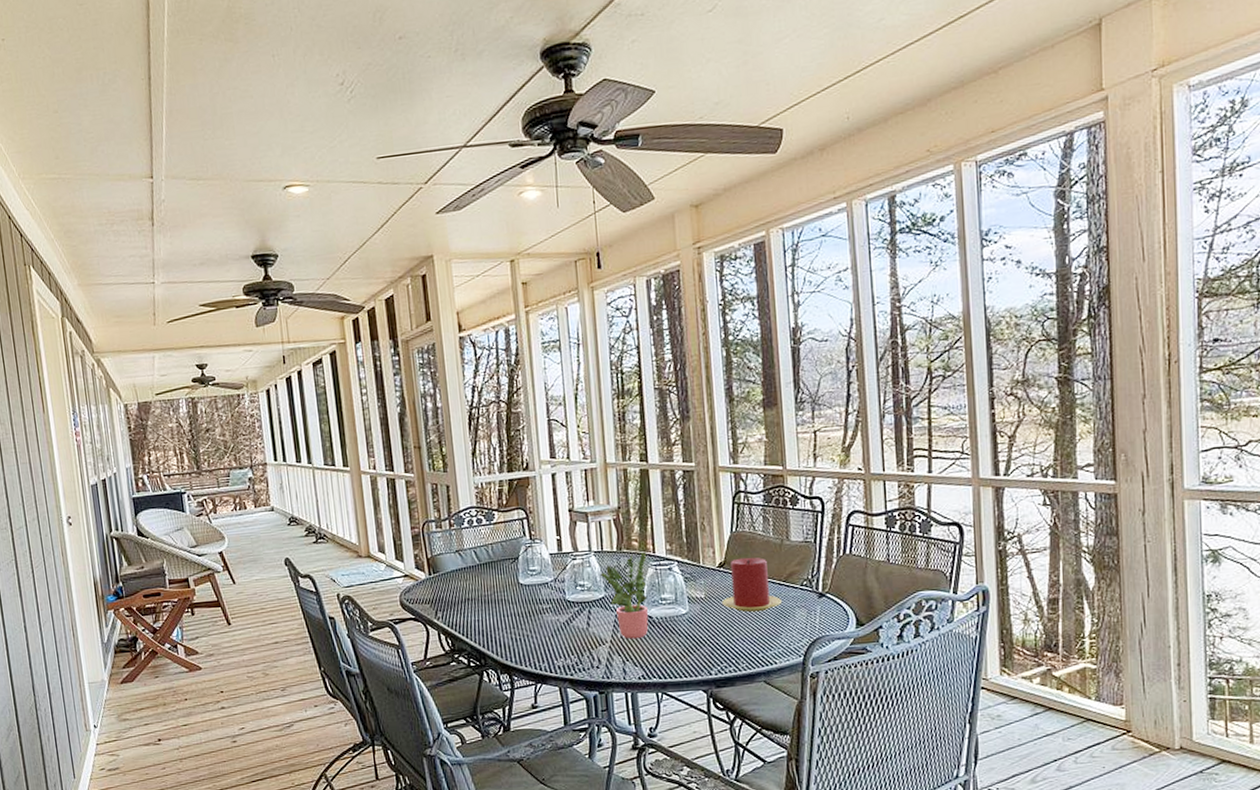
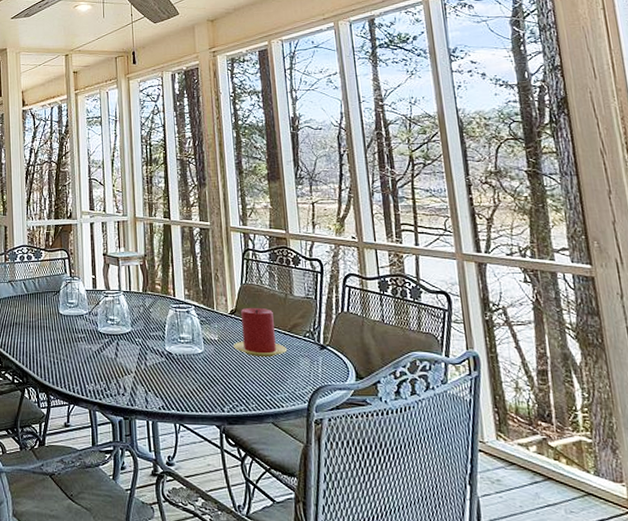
potted plant: present [601,553,649,640] -> none [128,296,169,372]

